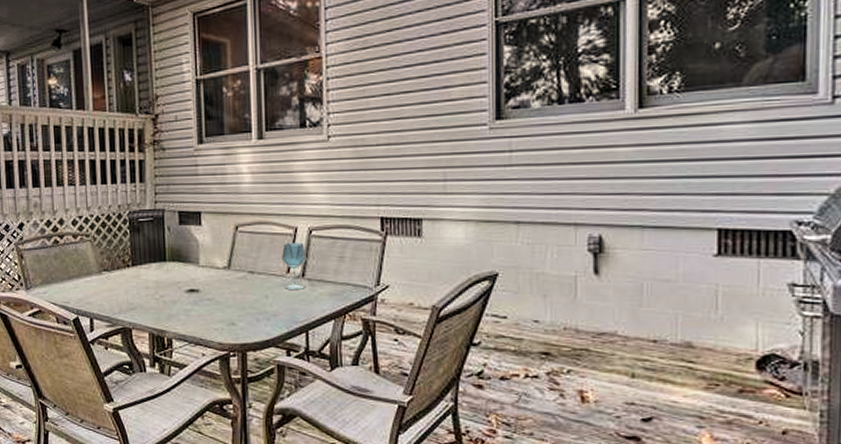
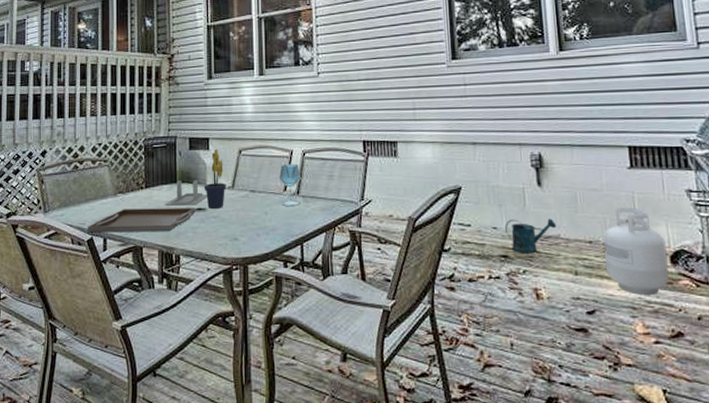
serving tray: none [73,288,188,312] -> present [88,207,196,232]
napkin holder: none [154,258,200,286] -> present [165,180,207,206]
potted flower: none [196,224,222,290] -> present [203,148,226,208]
watering can: none [549,312,614,352] -> present [505,218,557,254]
propane tank: none [670,302,752,404] -> present [602,207,669,295]

